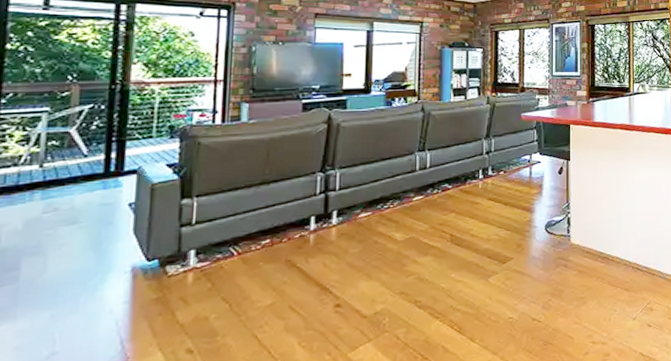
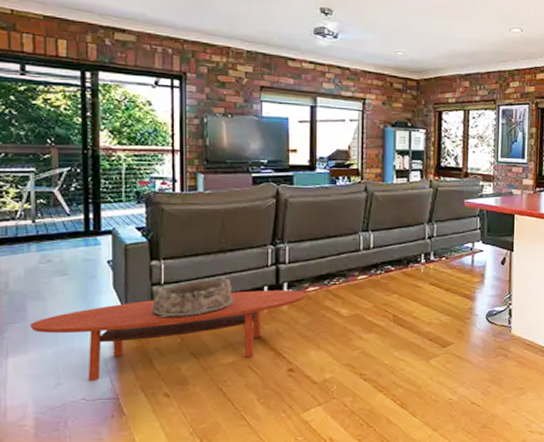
coffee table: none [22,218,357,346] -> present [29,290,306,381]
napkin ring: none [179,210,277,262] -> present [152,276,234,318]

